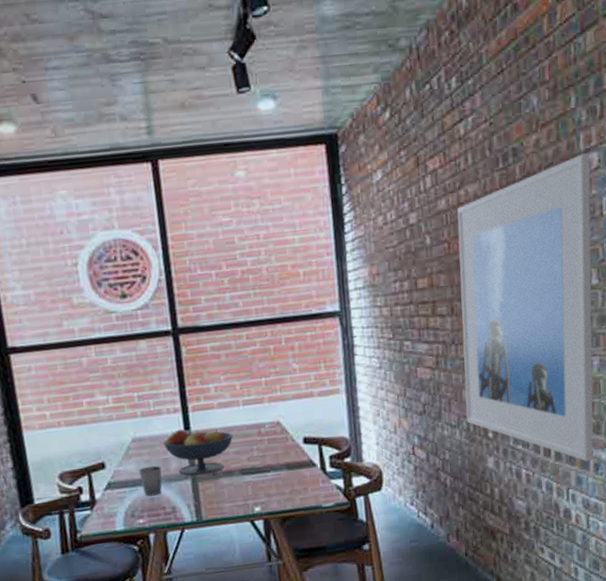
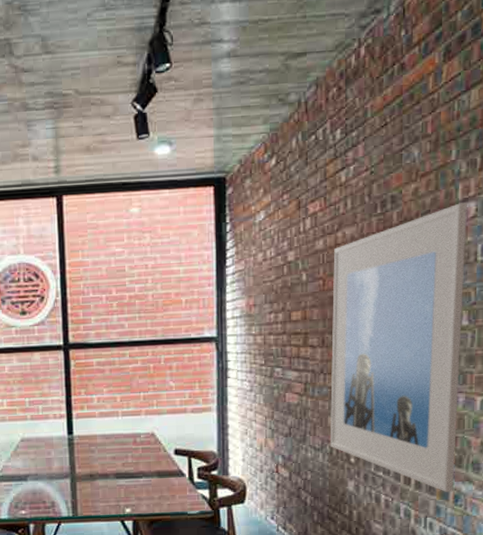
cup: present [139,465,162,496] -> none [25,464,45,491]
fruit bowl: present [163,429,234,476] -> none [48,433,111,476]

